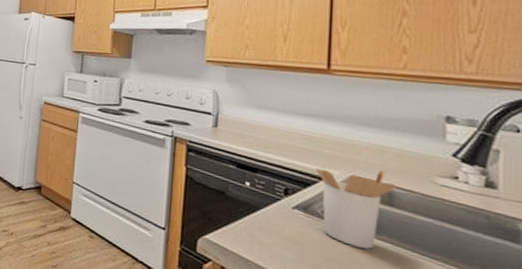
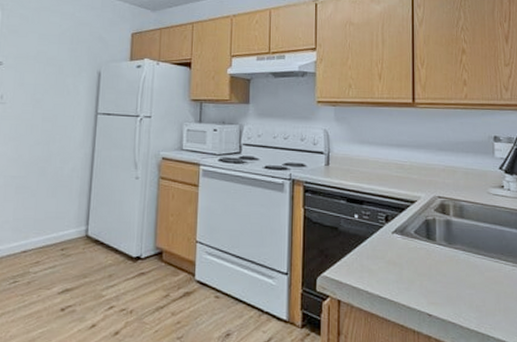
utensil holder: present [316,168,396,249] -> none [409,188,464,259]

